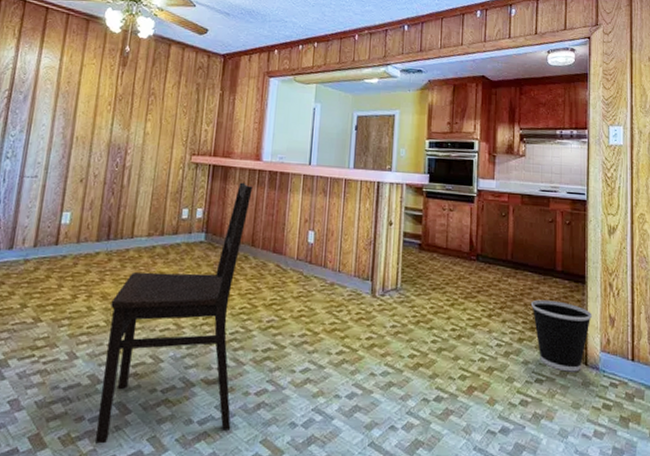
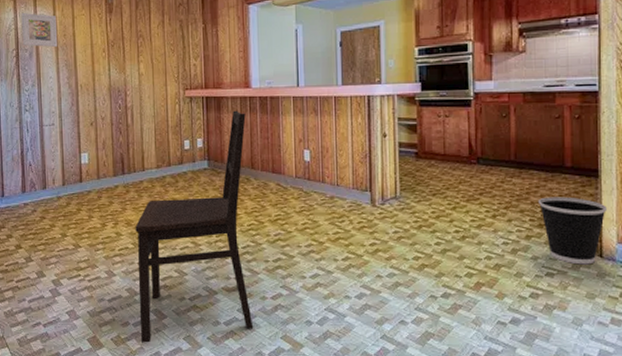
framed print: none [18,52,63,94] -> present [21,12,58,48]

